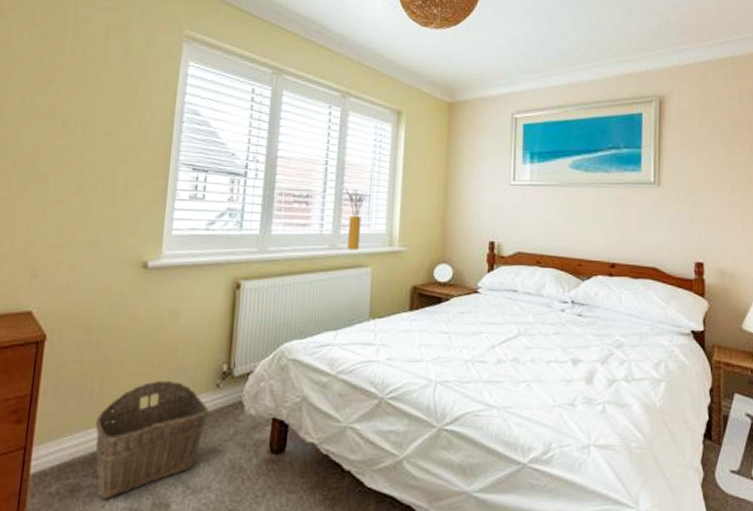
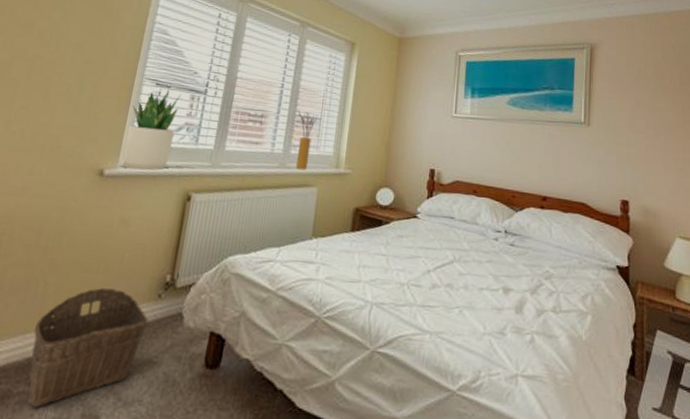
planter: none [166,176,220,260] -> present [122,91,181,171]

